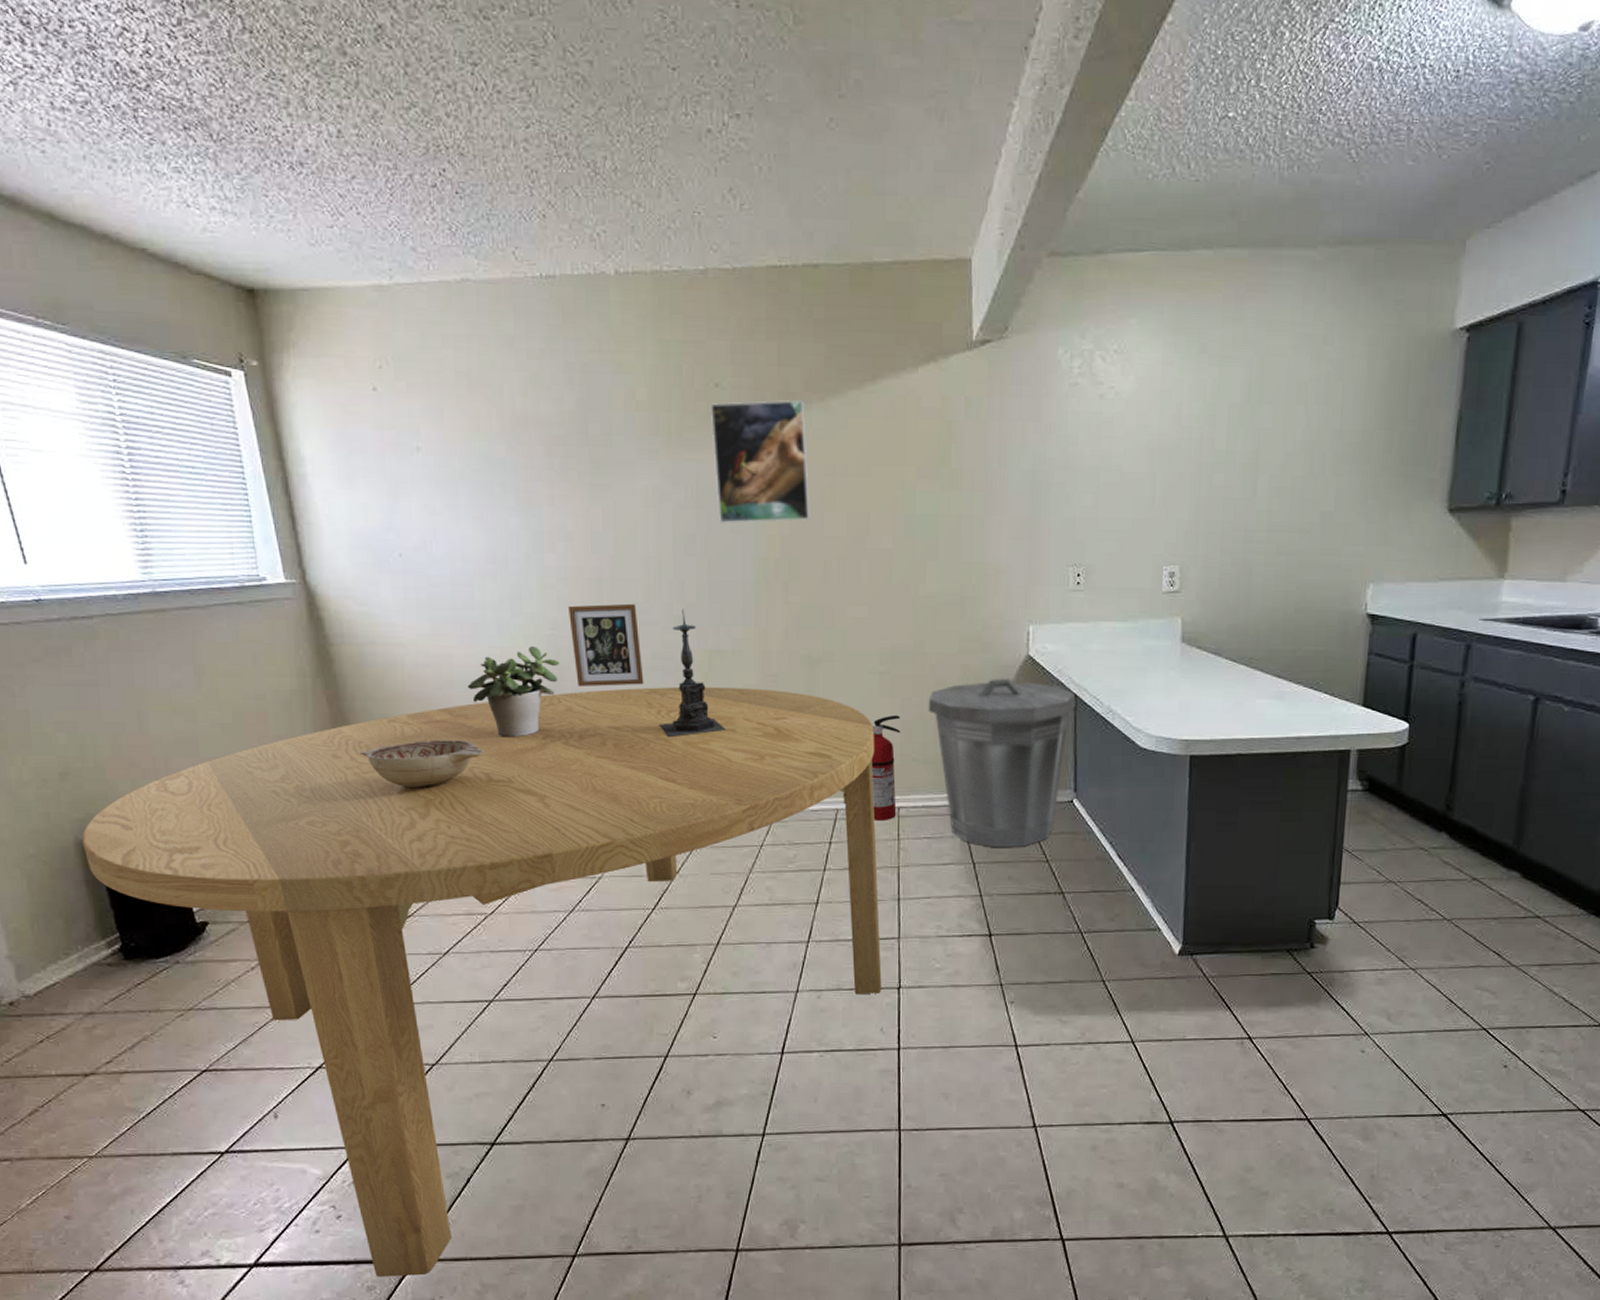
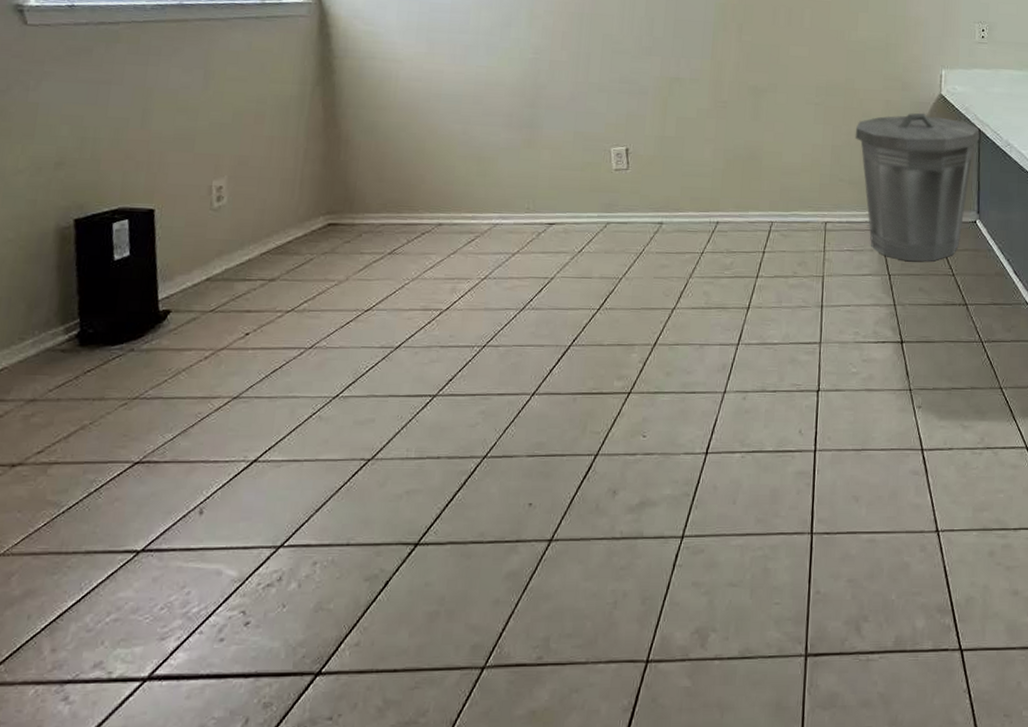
dining table: present [82,686,882,1277] -> none [62,107,808,692]
decorative bowl: present [359,740,484,787] -> none [345,145,460,189]
potted plant: present [467,645,560,736] -> none [453,66,538,146]
picture frame: present [569,603,644,687] -> none [550,34,611,105]
candle holder: present [659,609,726,737] -> none [620,41,679,152]
fire extinguisher: present [871,715,901,822] -> none [803,141,832,234]

